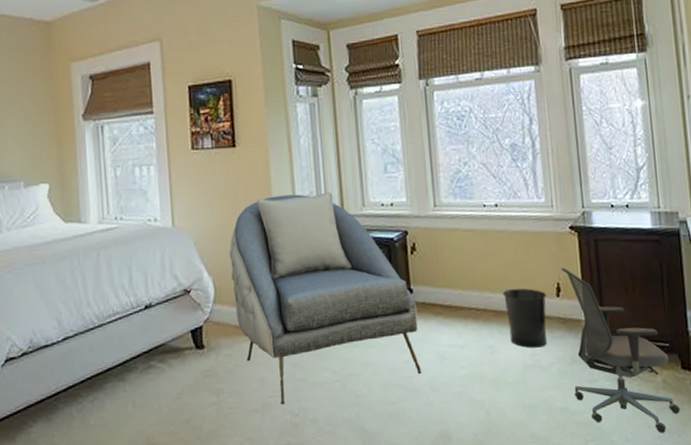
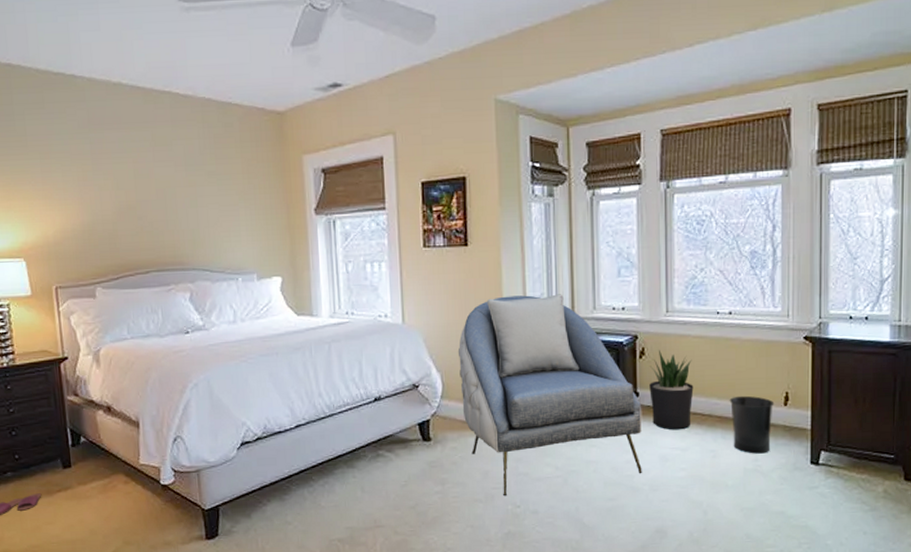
planter: none [421,244,467,327] -> present [649,349,694,430]
office chair: present [561,267,680,433] -> none [791,377,898,540]

